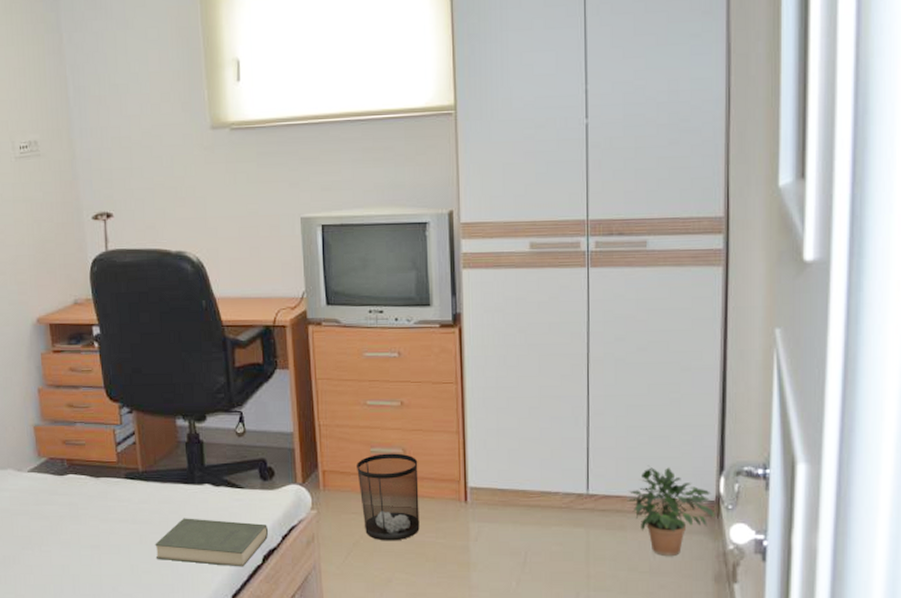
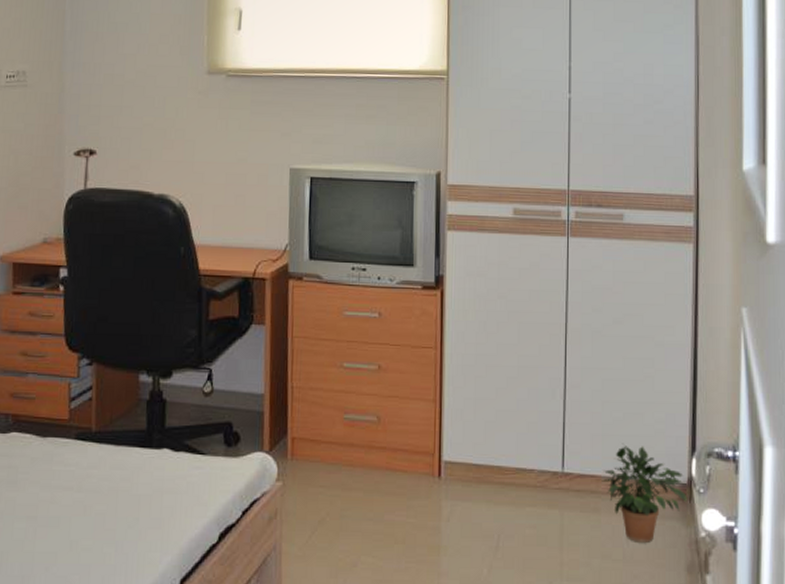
book: present [155,518,269,567] -> none [100,487,229,546]
waste bin: present [357,453,420,541] -> none [328,421,392,519]

